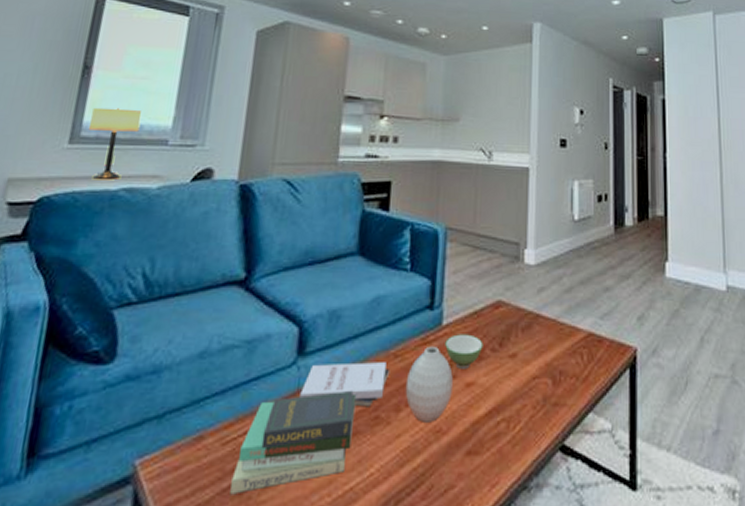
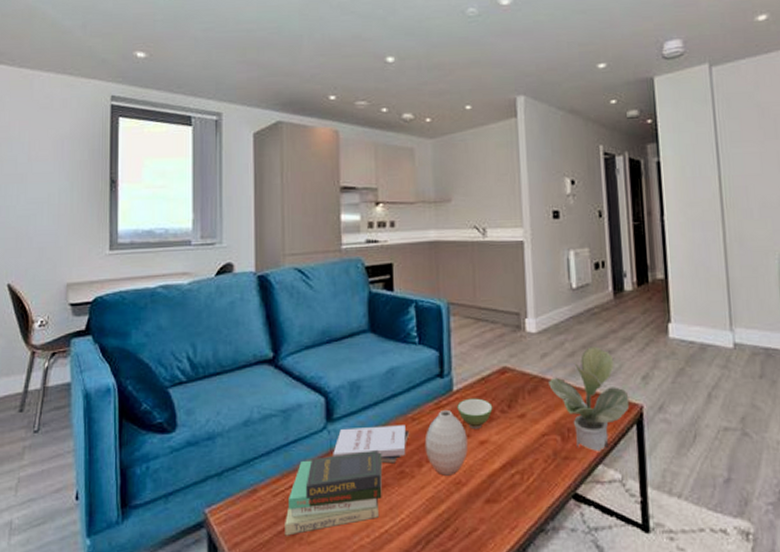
table lamp: present [88,107,142,180] -> none [123,216,165,280]
potted plant: none [542,283,624,397] -> present [547,346,630,451]

